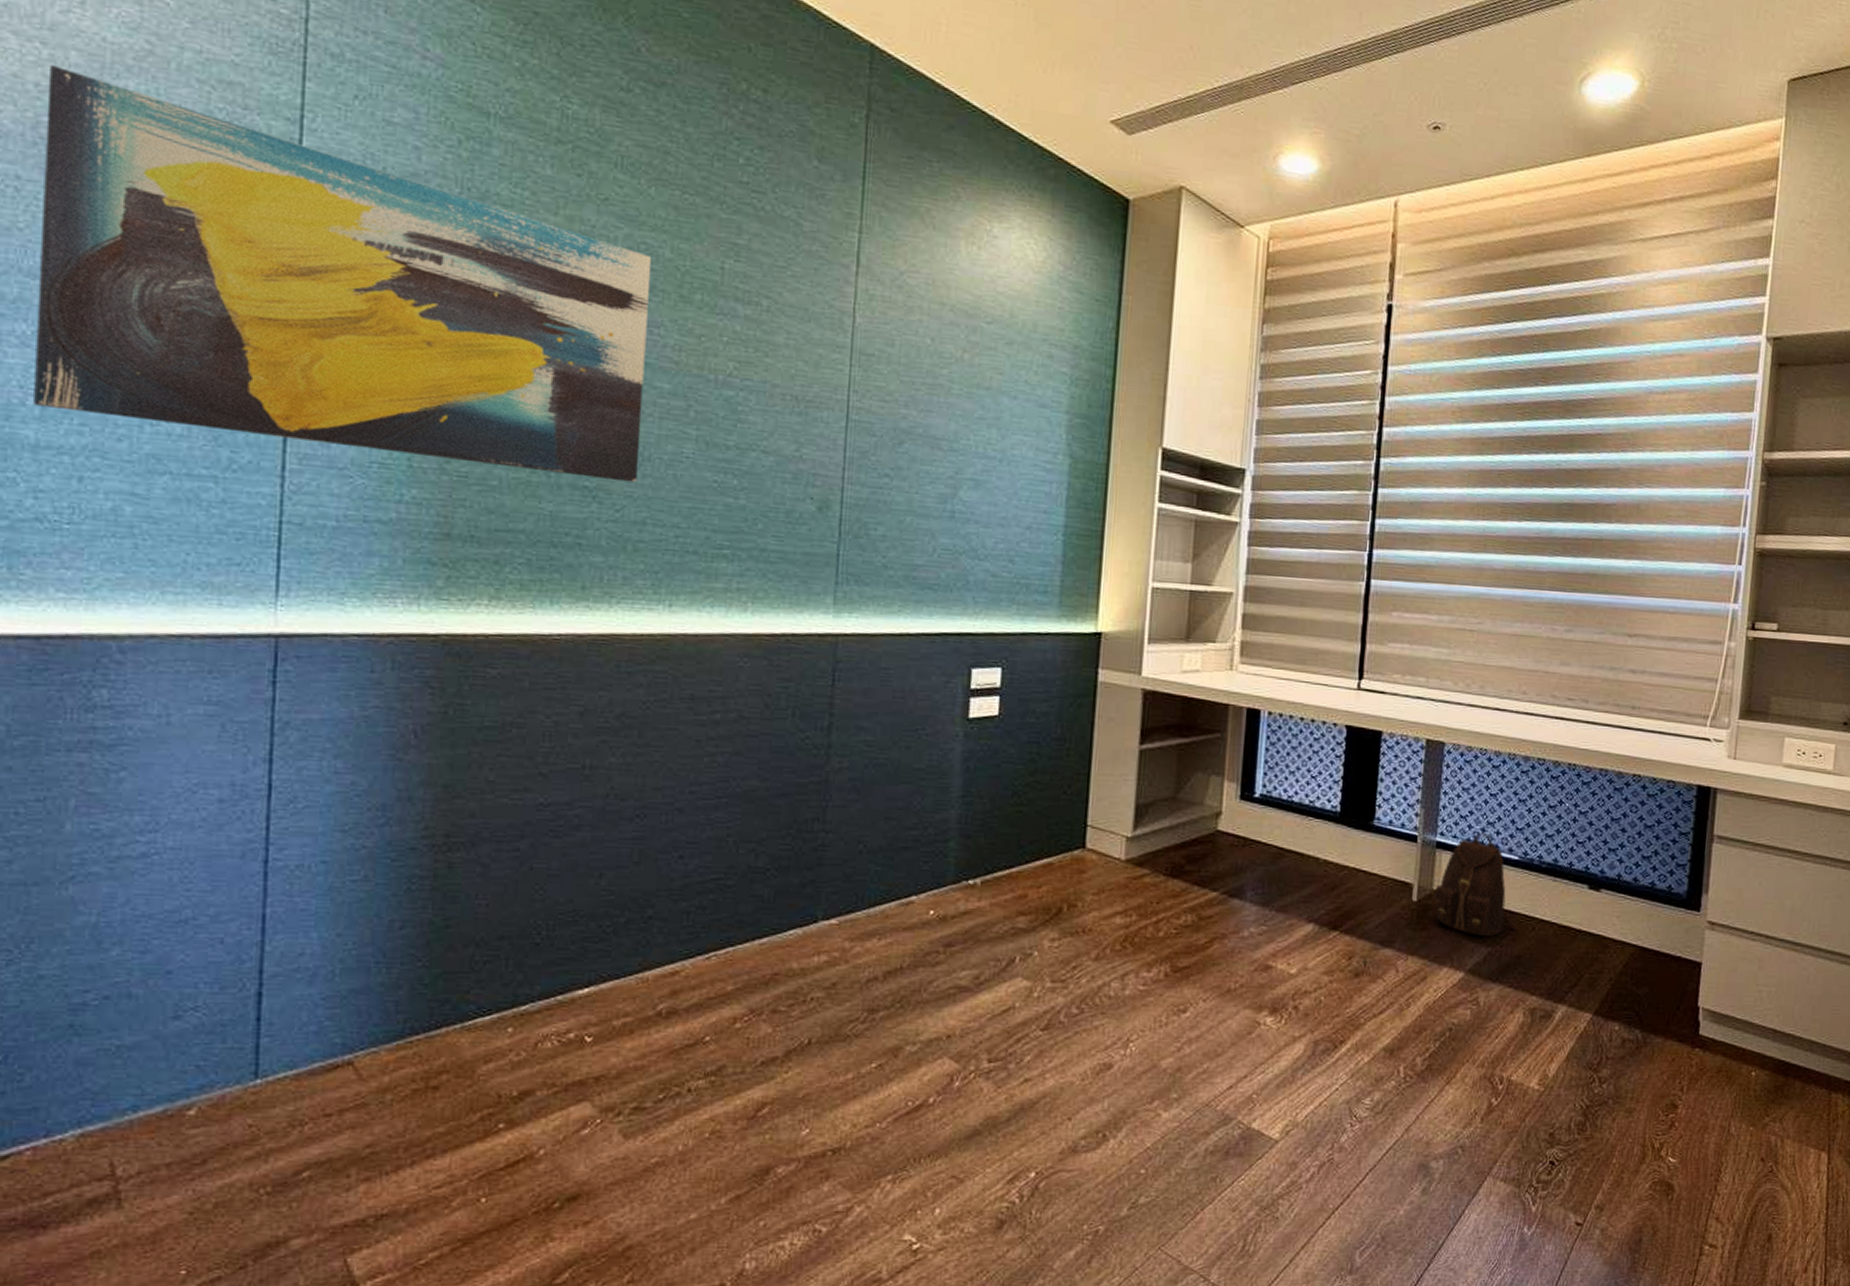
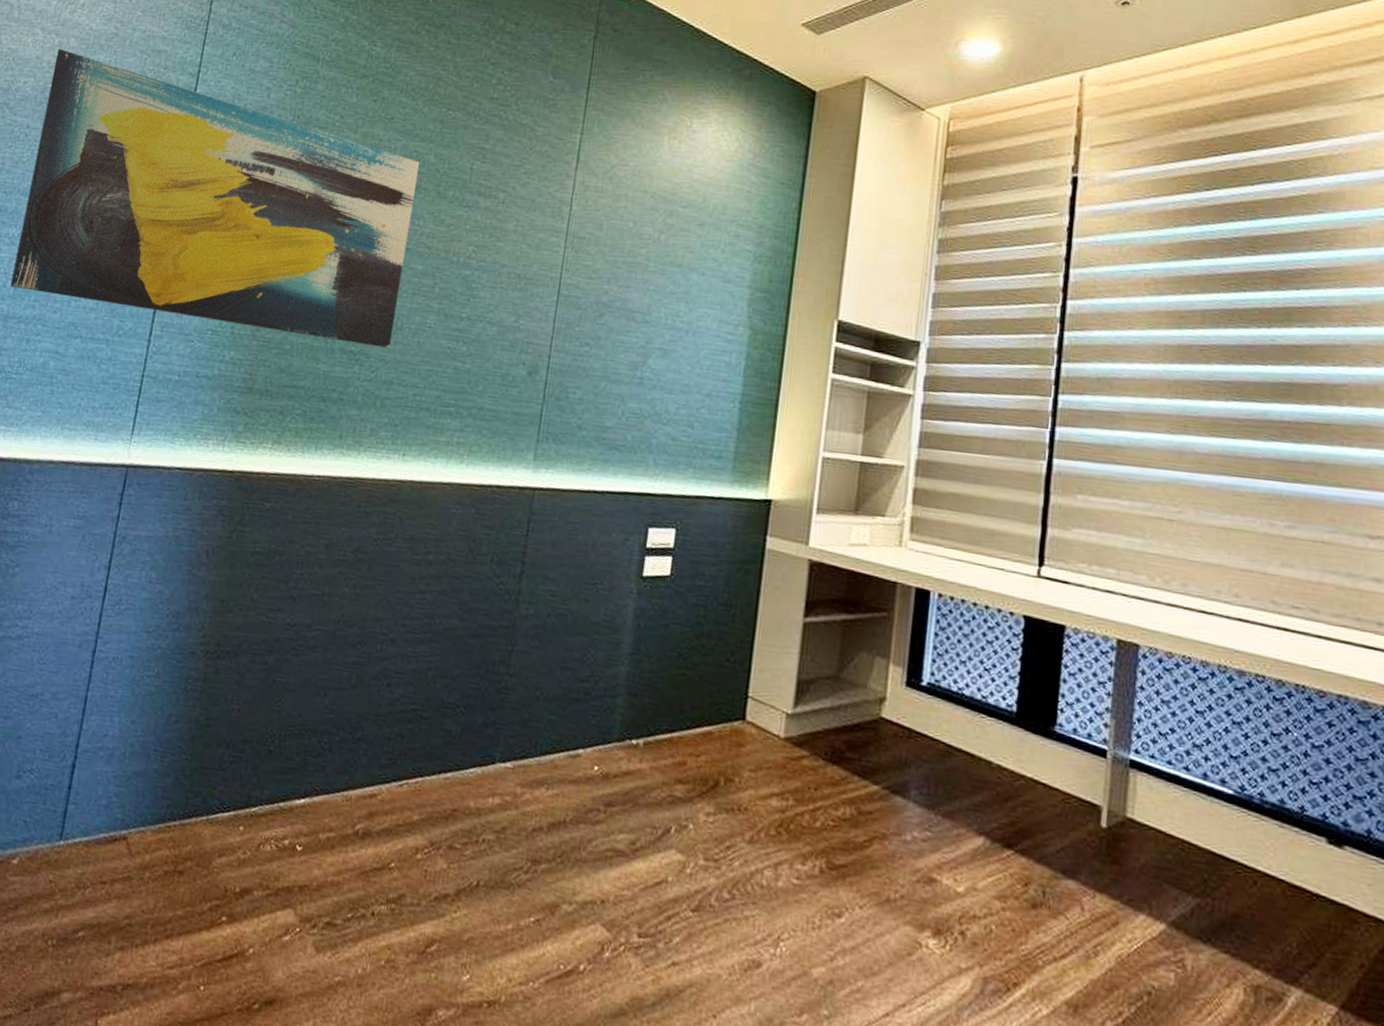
backpack: present [1433,833,1520,936] -> none [1126,756,1238,885]

